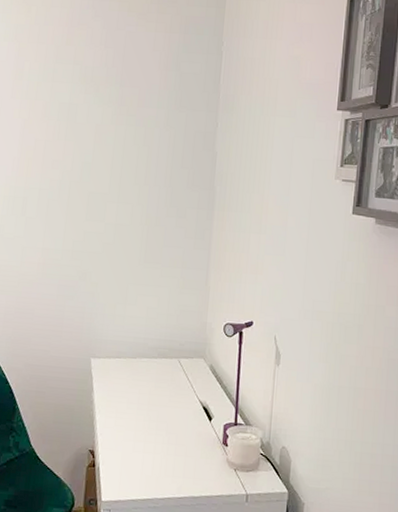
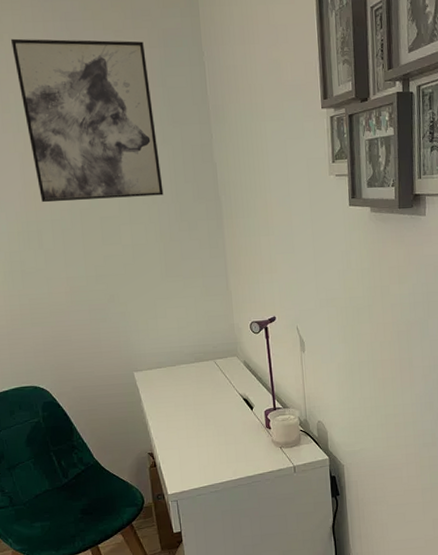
wall art: none [33,11,165,178] -> present [10,38,164,203]

